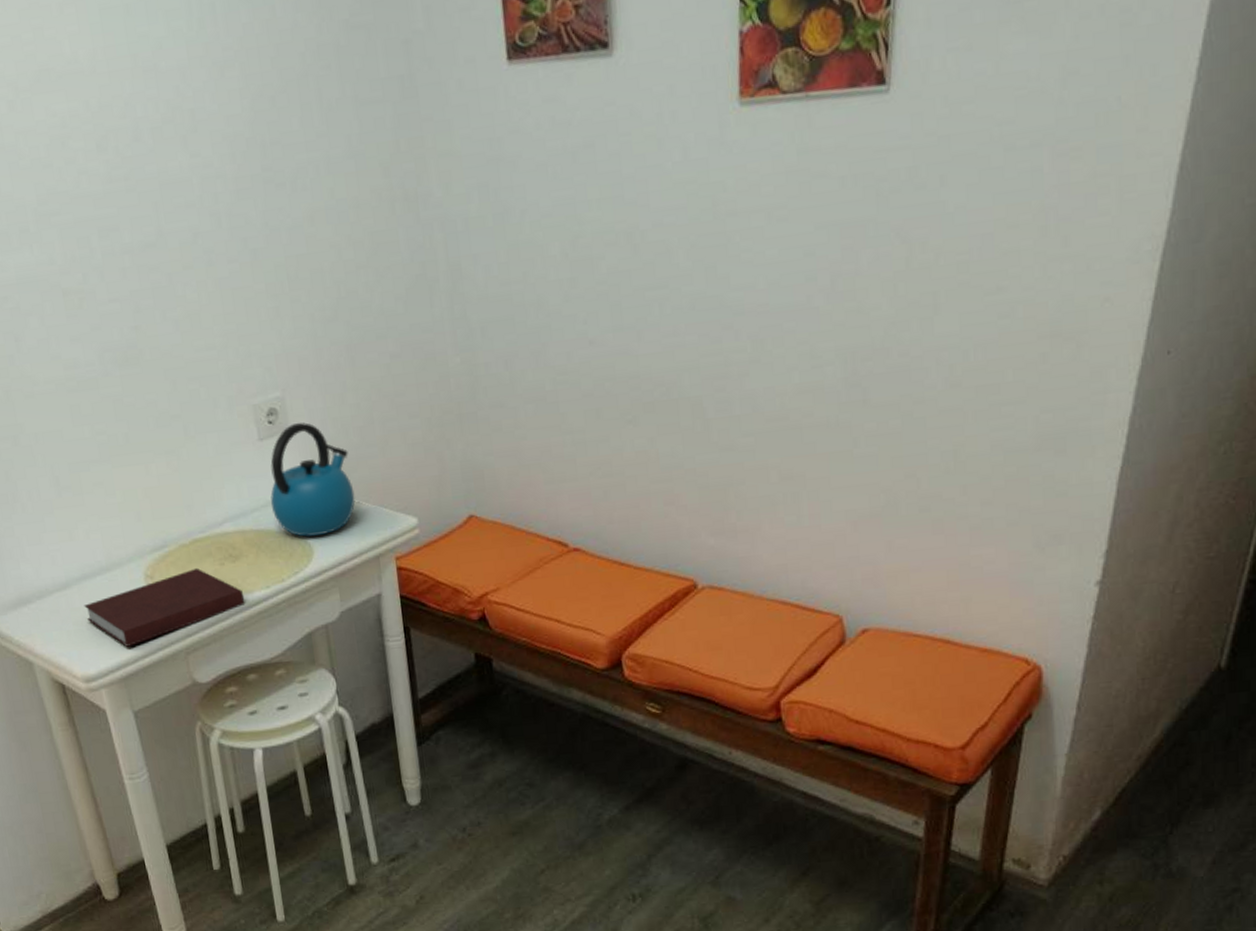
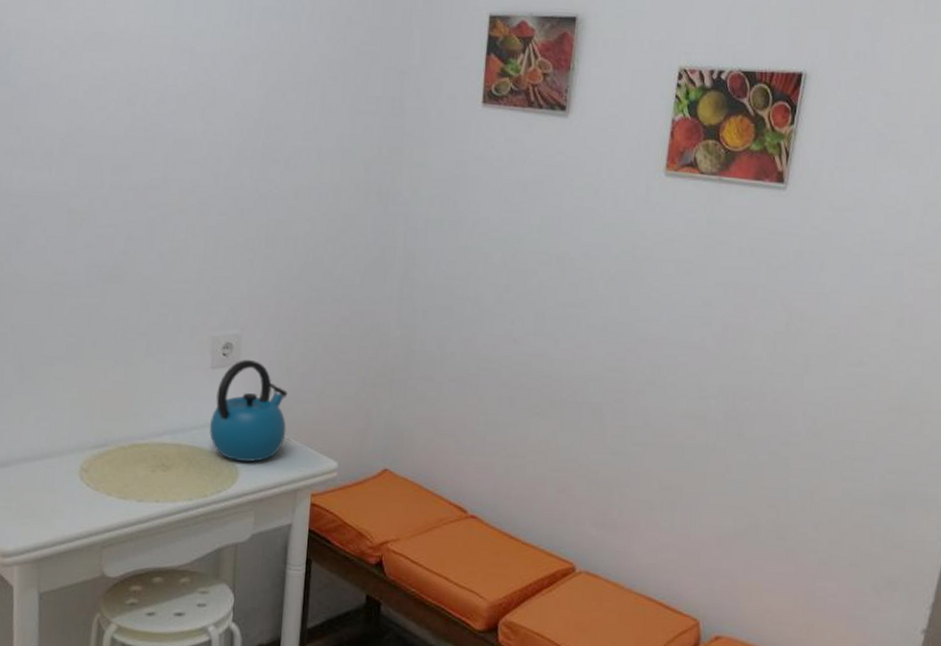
notebook: present [84,567,245,647] -> none [17,469,167,531]

